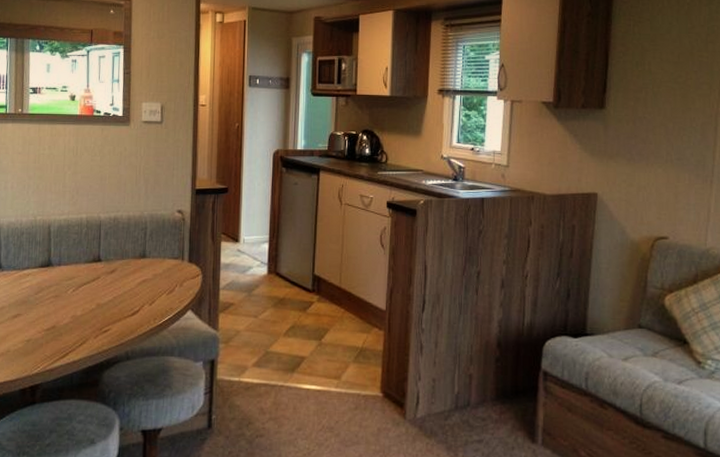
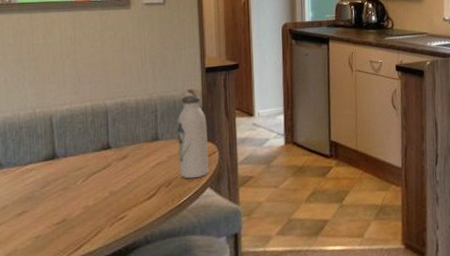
water bottle: none [163,216,193,300] -> present [177,95,209,179]

